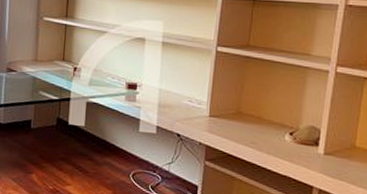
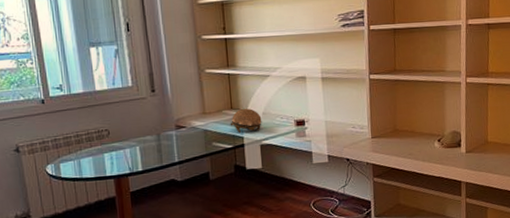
decorative bowl: none [59,61,92,88] -> present [230,108,262,134]

